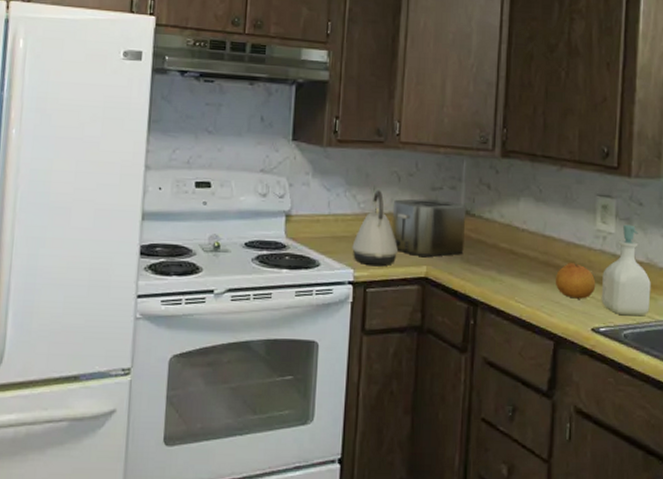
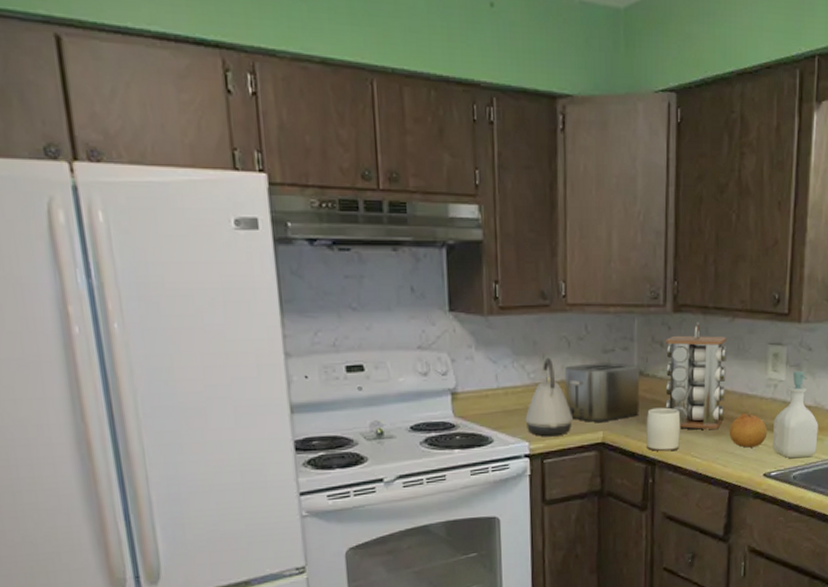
mug: none [469,248,506,294] -> present [646,407,681,452]
spice rack: none [490,168,555,275] -> present [665,322,727,430]

